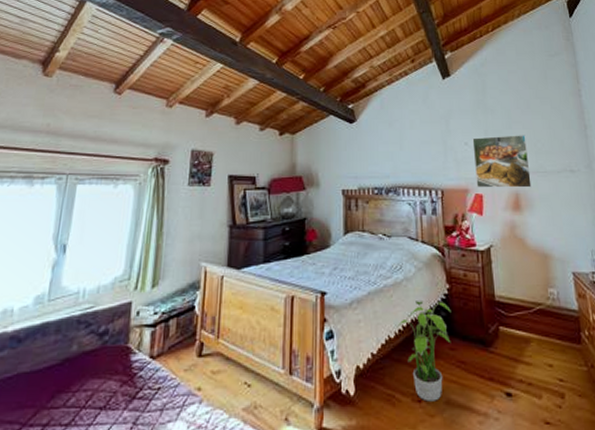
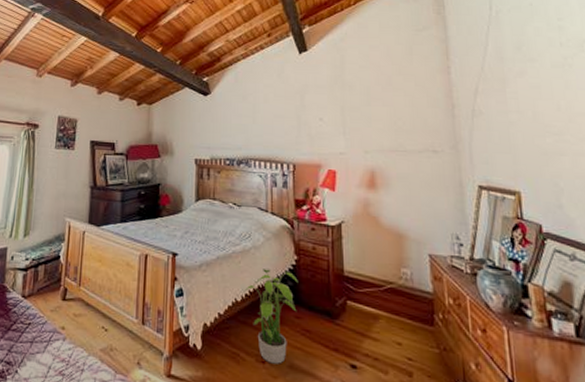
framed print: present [472,135,532,188] -> none [328,112,389,166]

